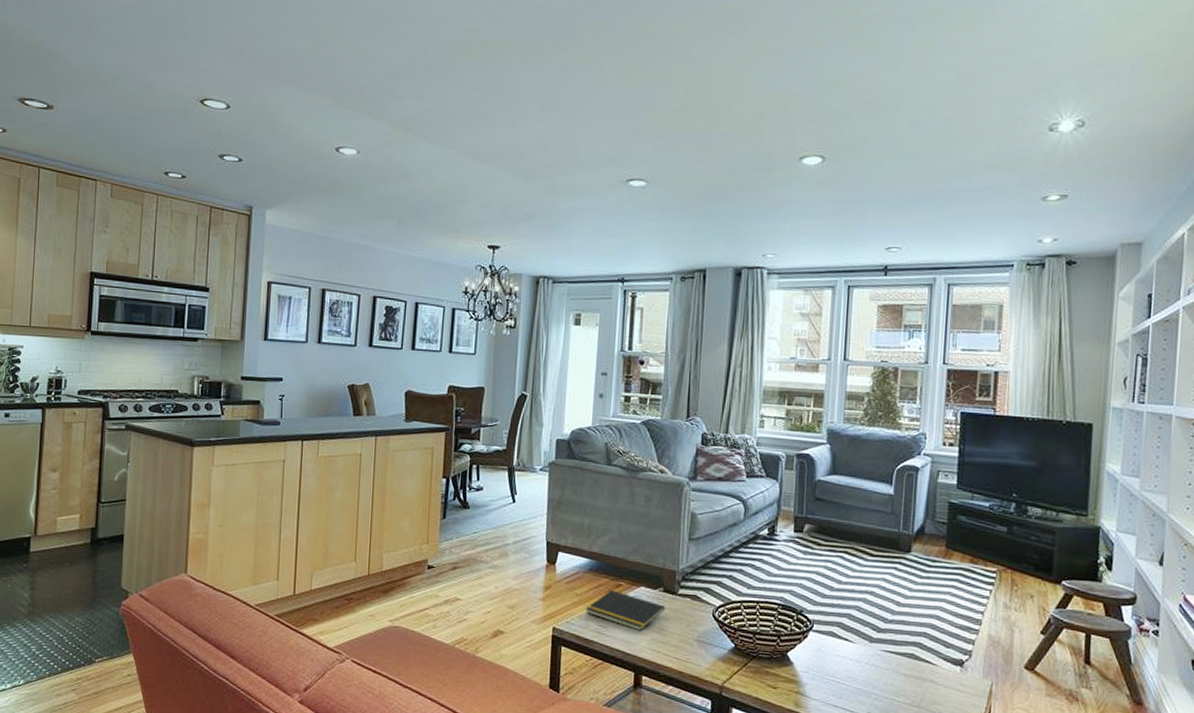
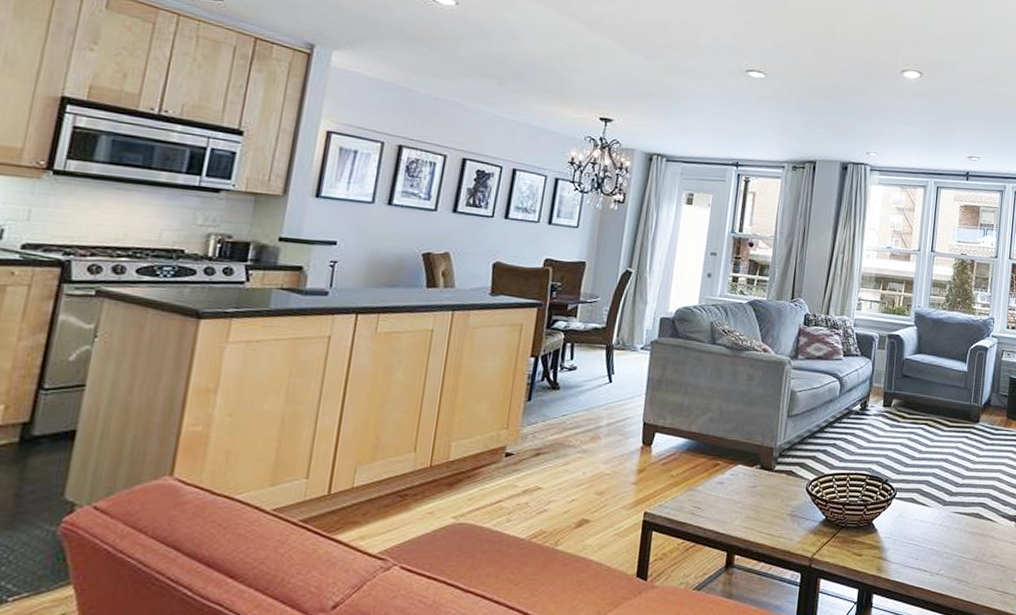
notepad: present [585,589,666,631] -> none [680,469,762,510]

